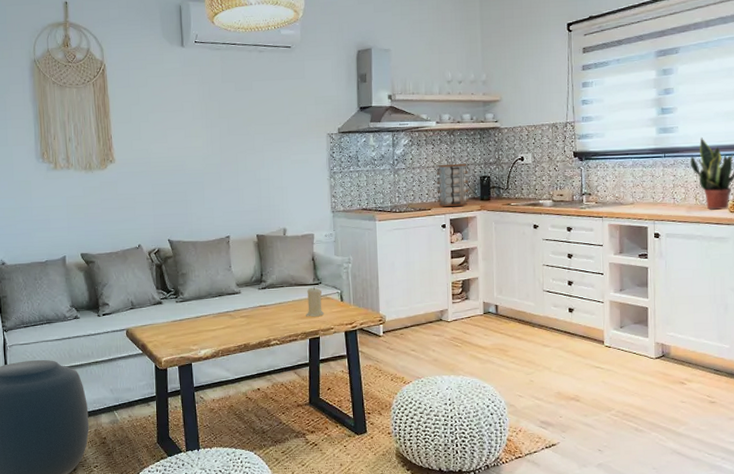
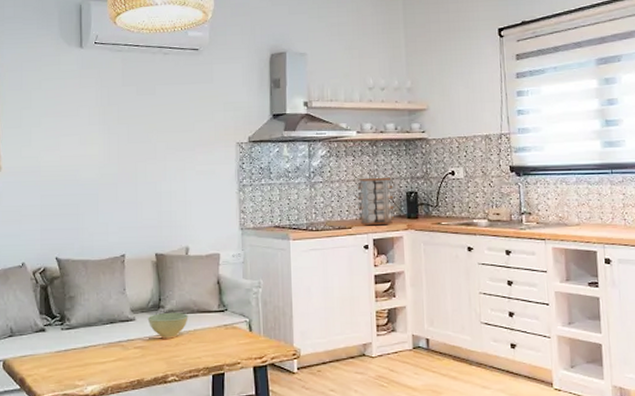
bowl: none [251,286,287,309] -> present [147,313,188,339]
candle: present [306,287,325,317] -> none [209,315,230,349]

